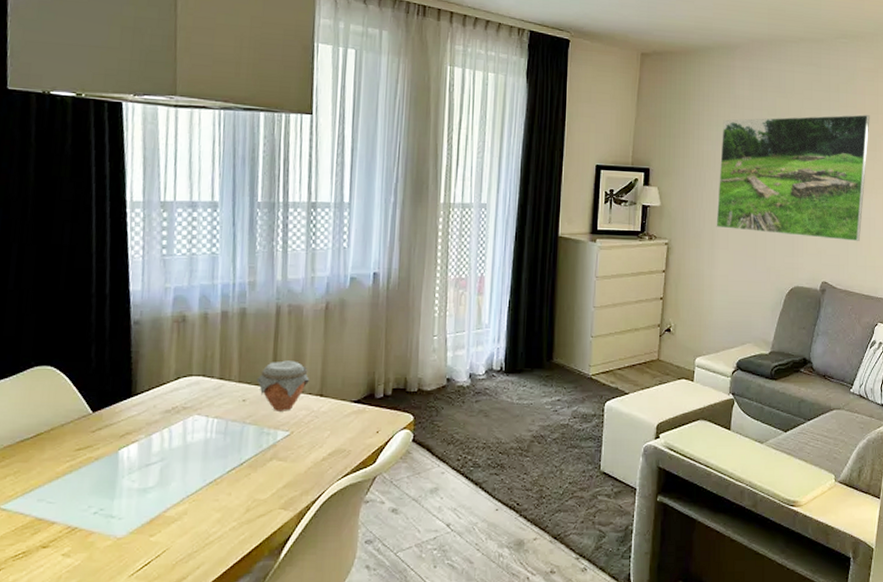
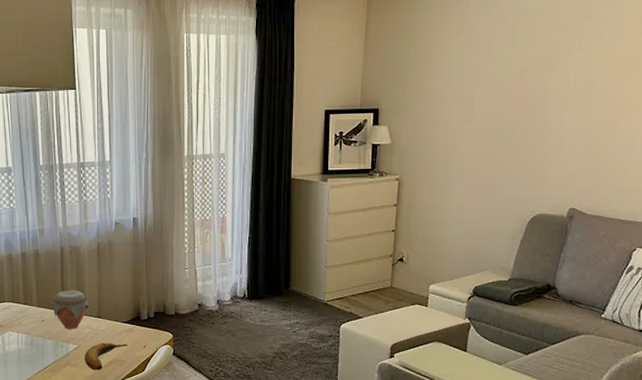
banana: none [297,427,356,464] -> present [84,342,128,370]
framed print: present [716,114,870,242] -> none [449,29,631,166]

